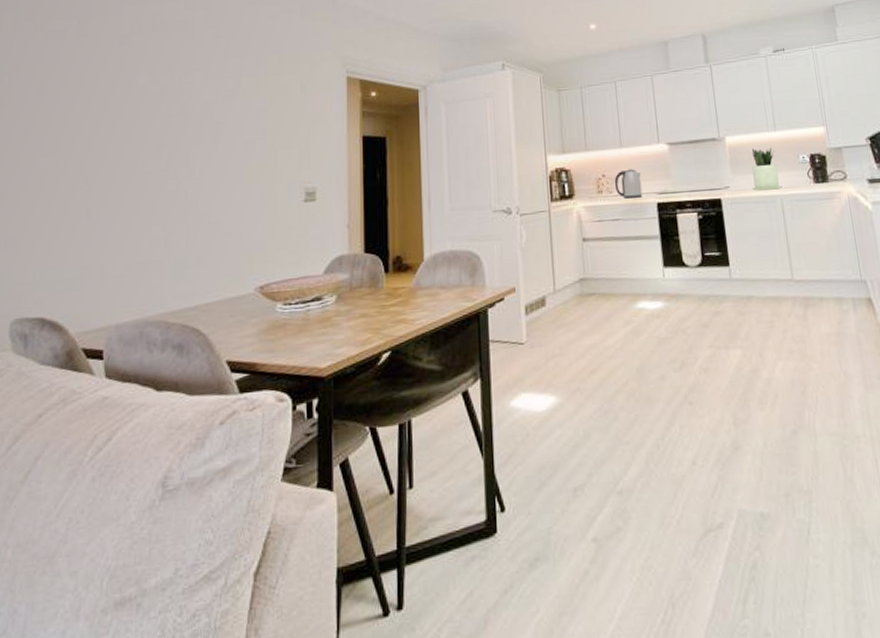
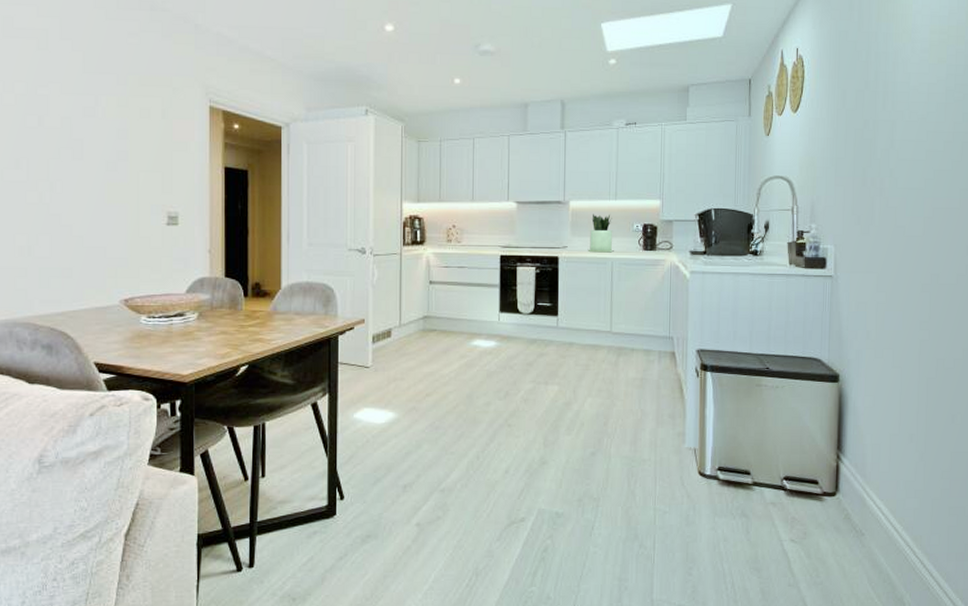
kettle: present [614,169,643,200] -> none [463,222,488,250]

